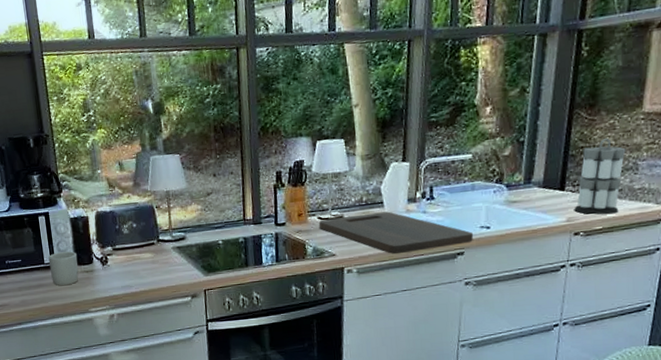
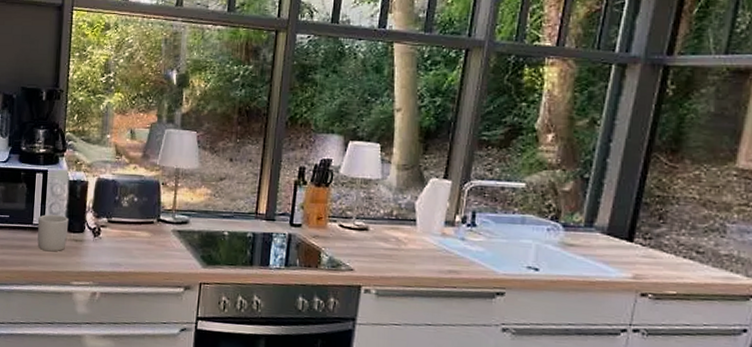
cutting board: present [318,211,474,255] -> none [339,228,519,283]
spice rack: present [574,138,626,215] -> none [643,191,713,280]

